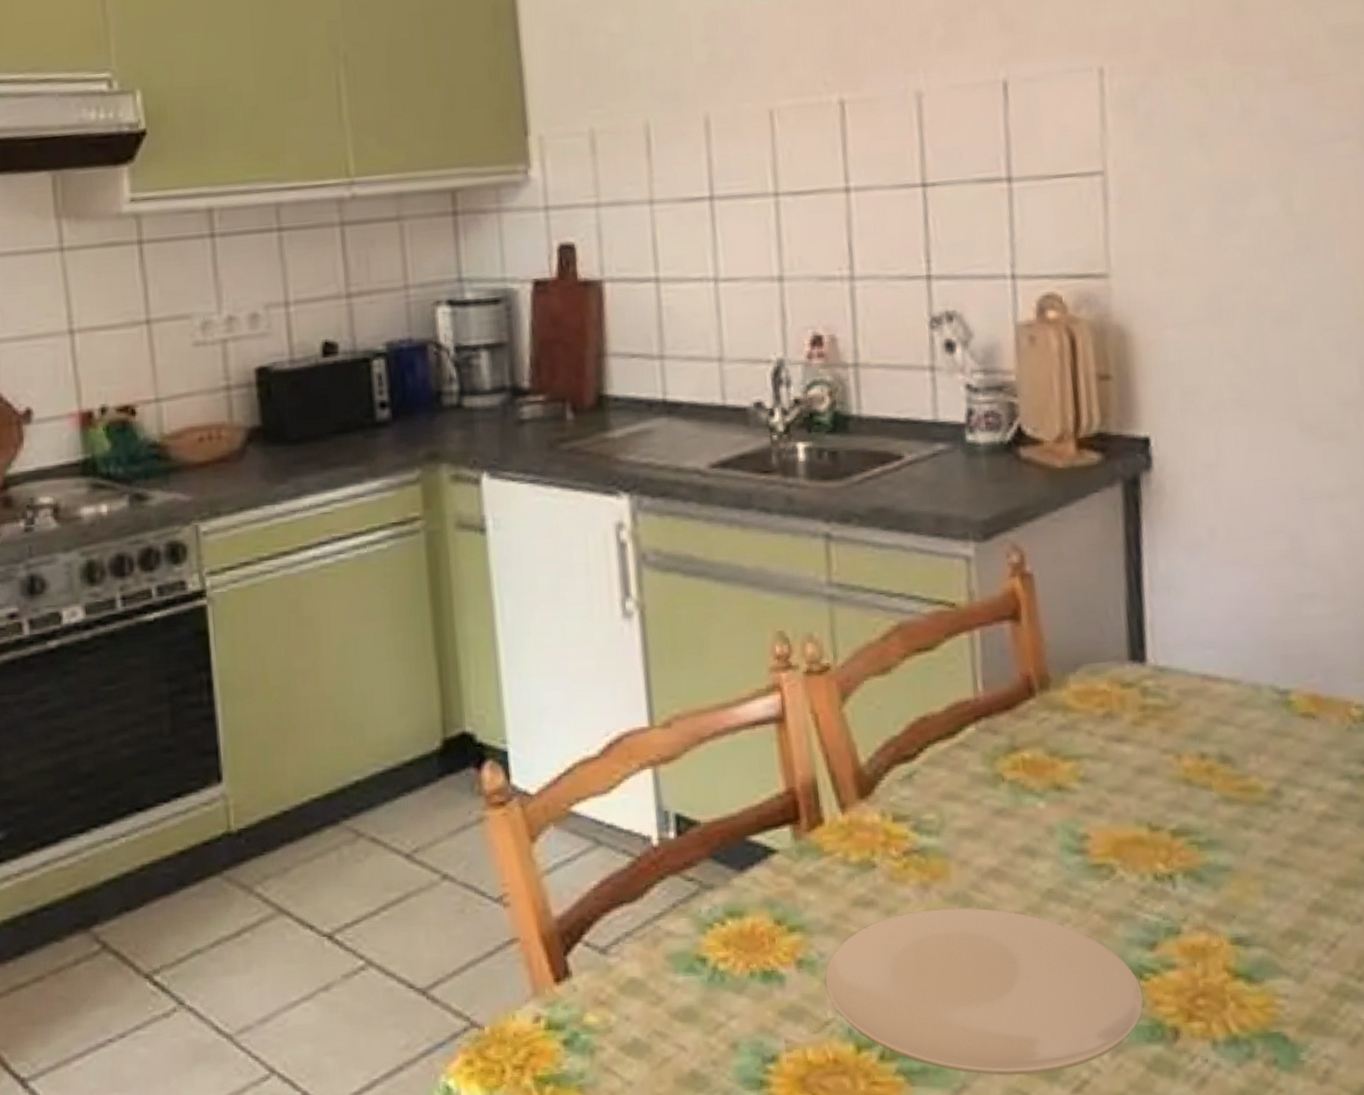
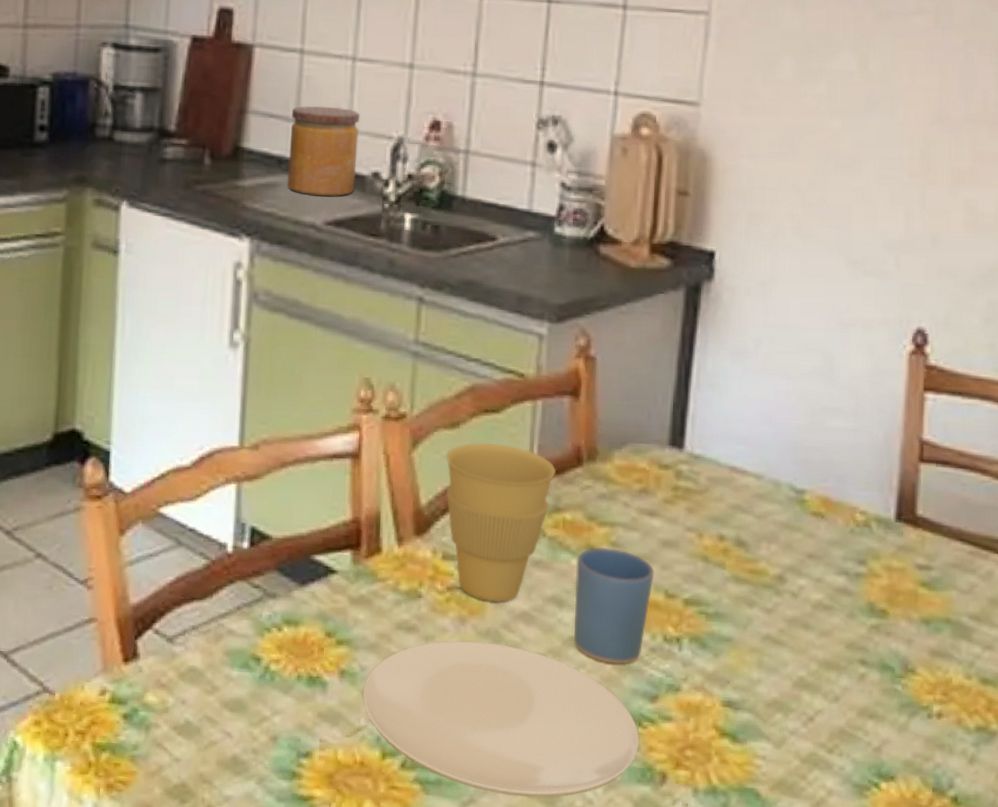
jar: none [655,335,737,438] -> present [287,105,360,196]
cup: none [881,685,1006,861] -> present [446,442,556,602]
mug: none [1043,783,1134,913] -> present [574,547,654,664]

